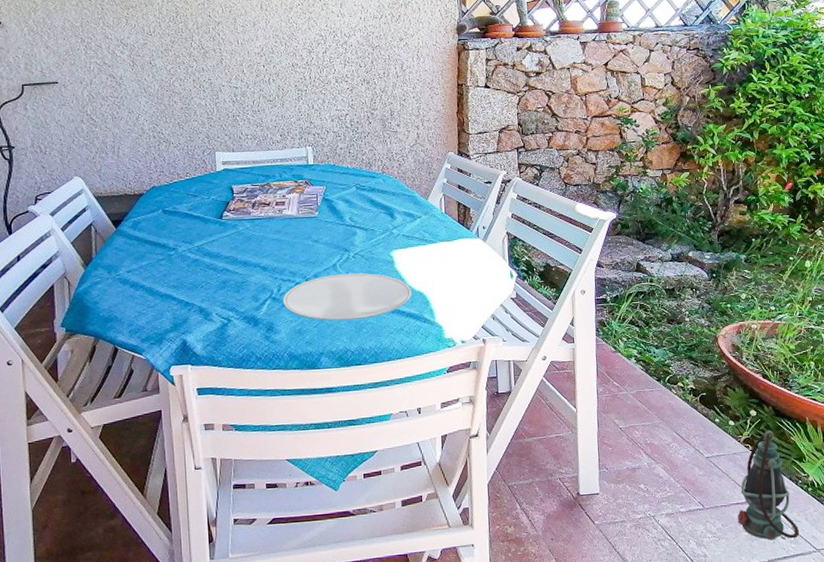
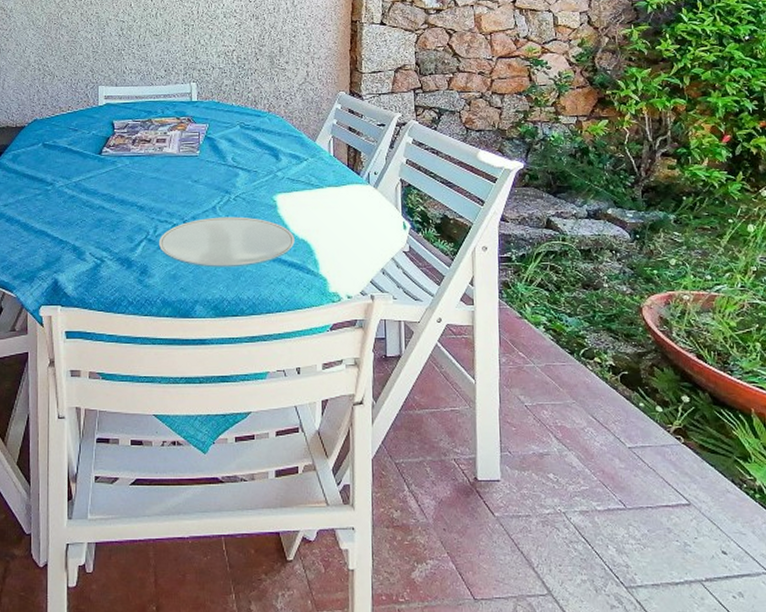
lantern: present [738,430,800,541] -> none [667,421,745,555]

